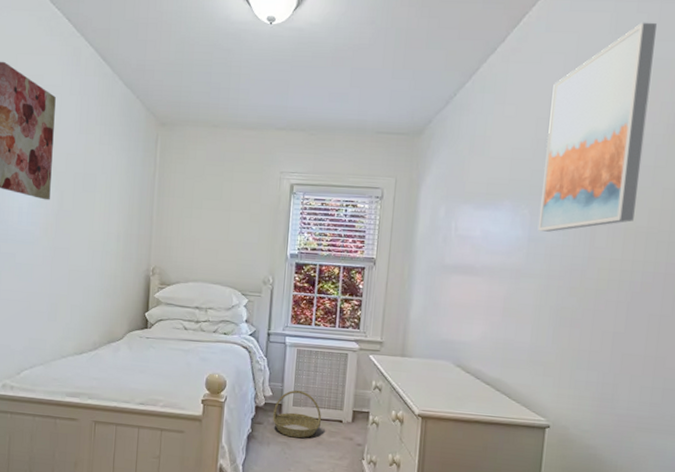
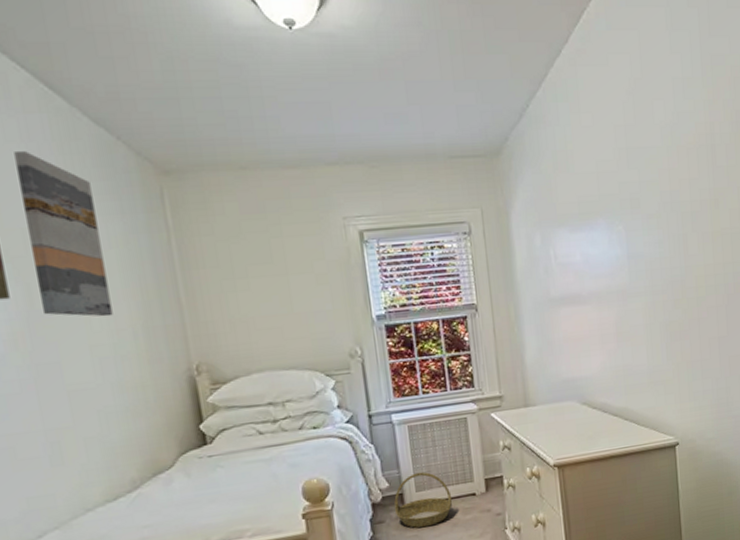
wall art: none [67,101,114,222] -> present [14,151,113,317]
wall art: present [539,22,657,232] -> none [624,17,718,247]

